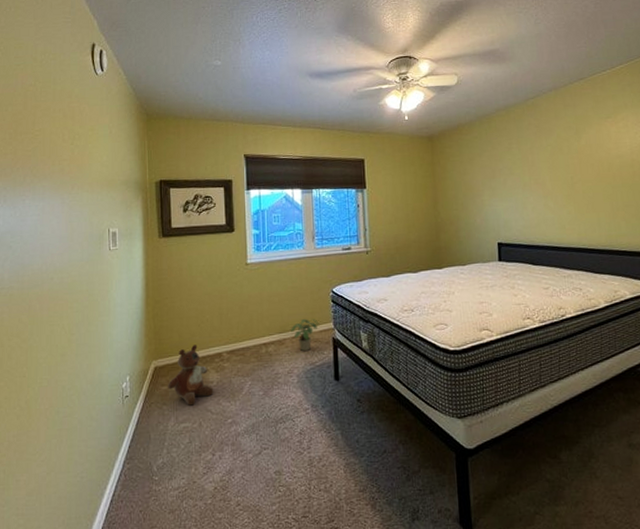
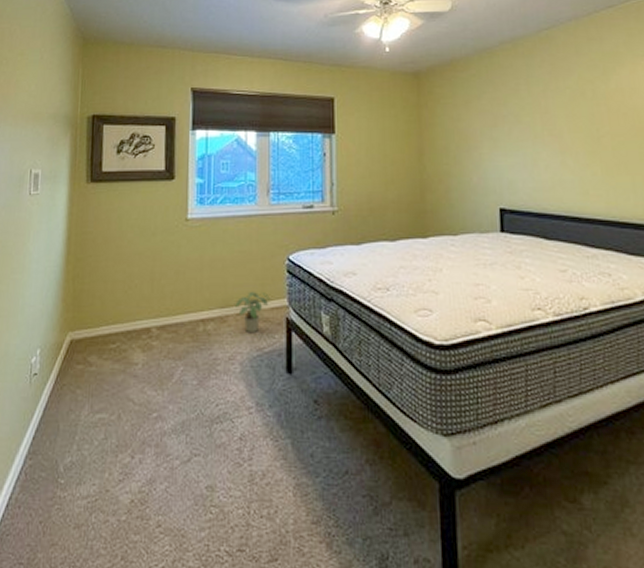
stuffed bear: present [168,345,214,406] -> none [84,316,138,392]

